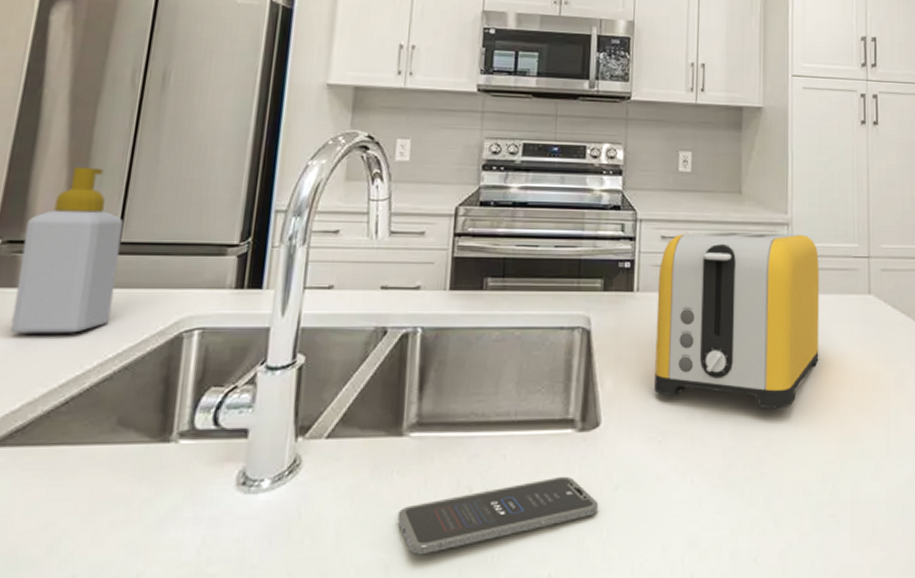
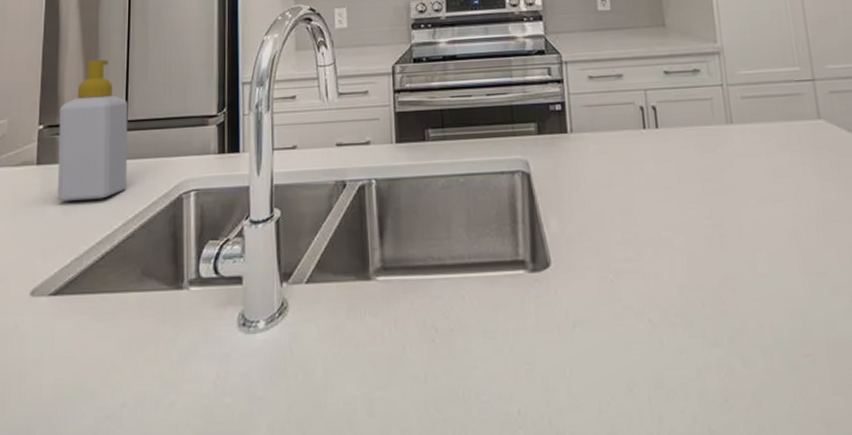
smartphone: present [397,476,599,554] -> none [374,316,559,390]
toaster: present [654,231,819,409] -> none [590,62,771,245]

